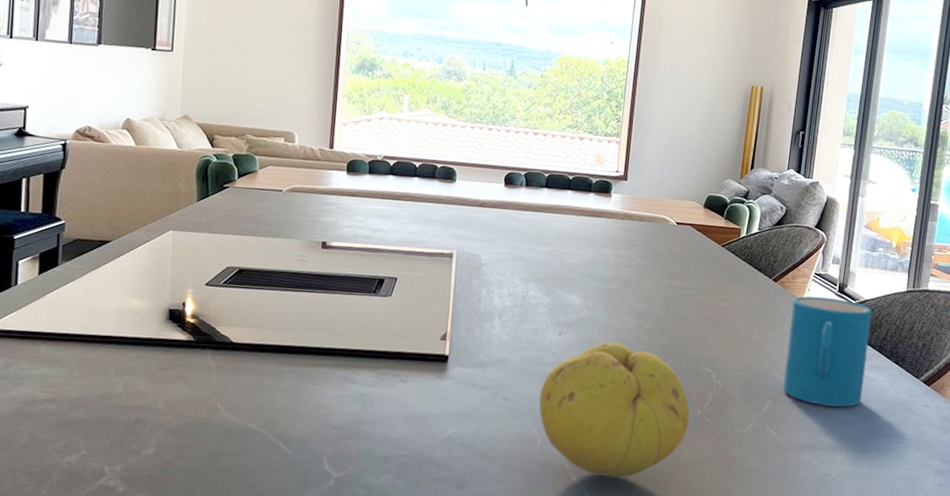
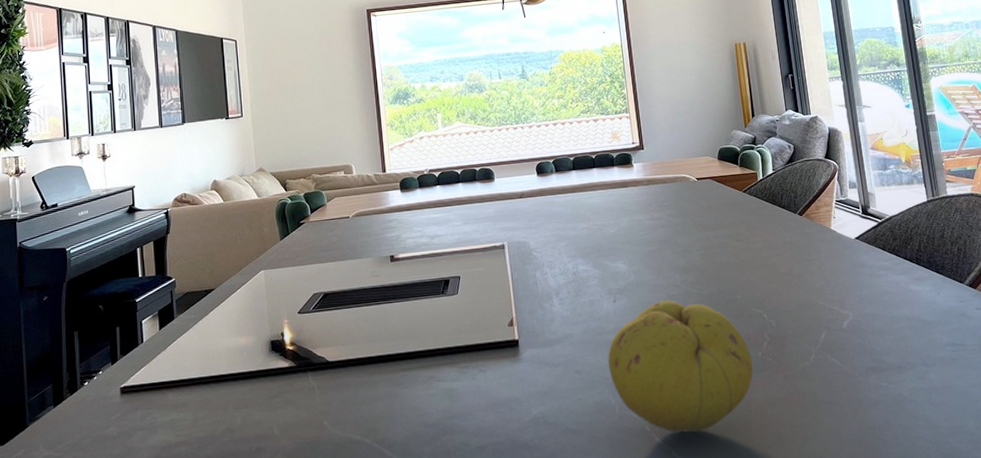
mug: present [782,296,872,407] -> none [822,220,913,327]

